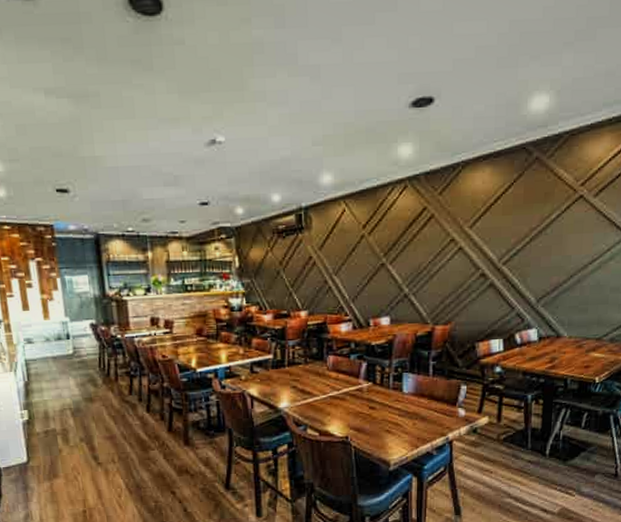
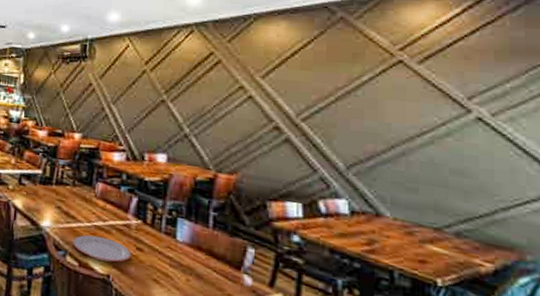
plate: none [311,404,365,426] -> present [72,234,132,262]

